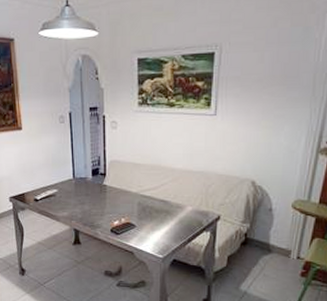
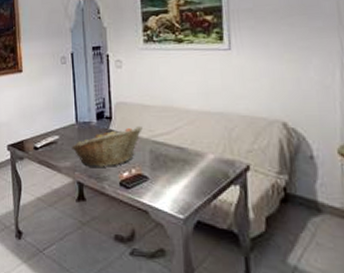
fruit basket: none [68,181,133,217] -> present [70,125,143,167]

